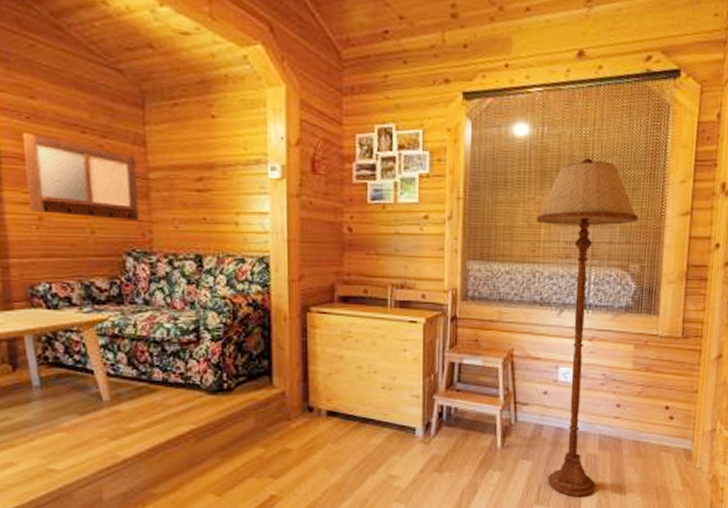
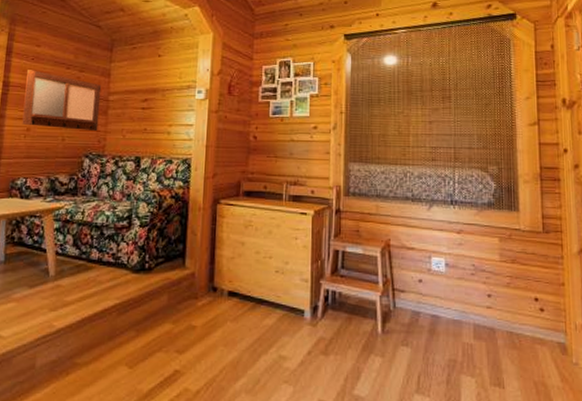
floor lamp: present [536,157,638,497] -> none [405,80,492,388]

